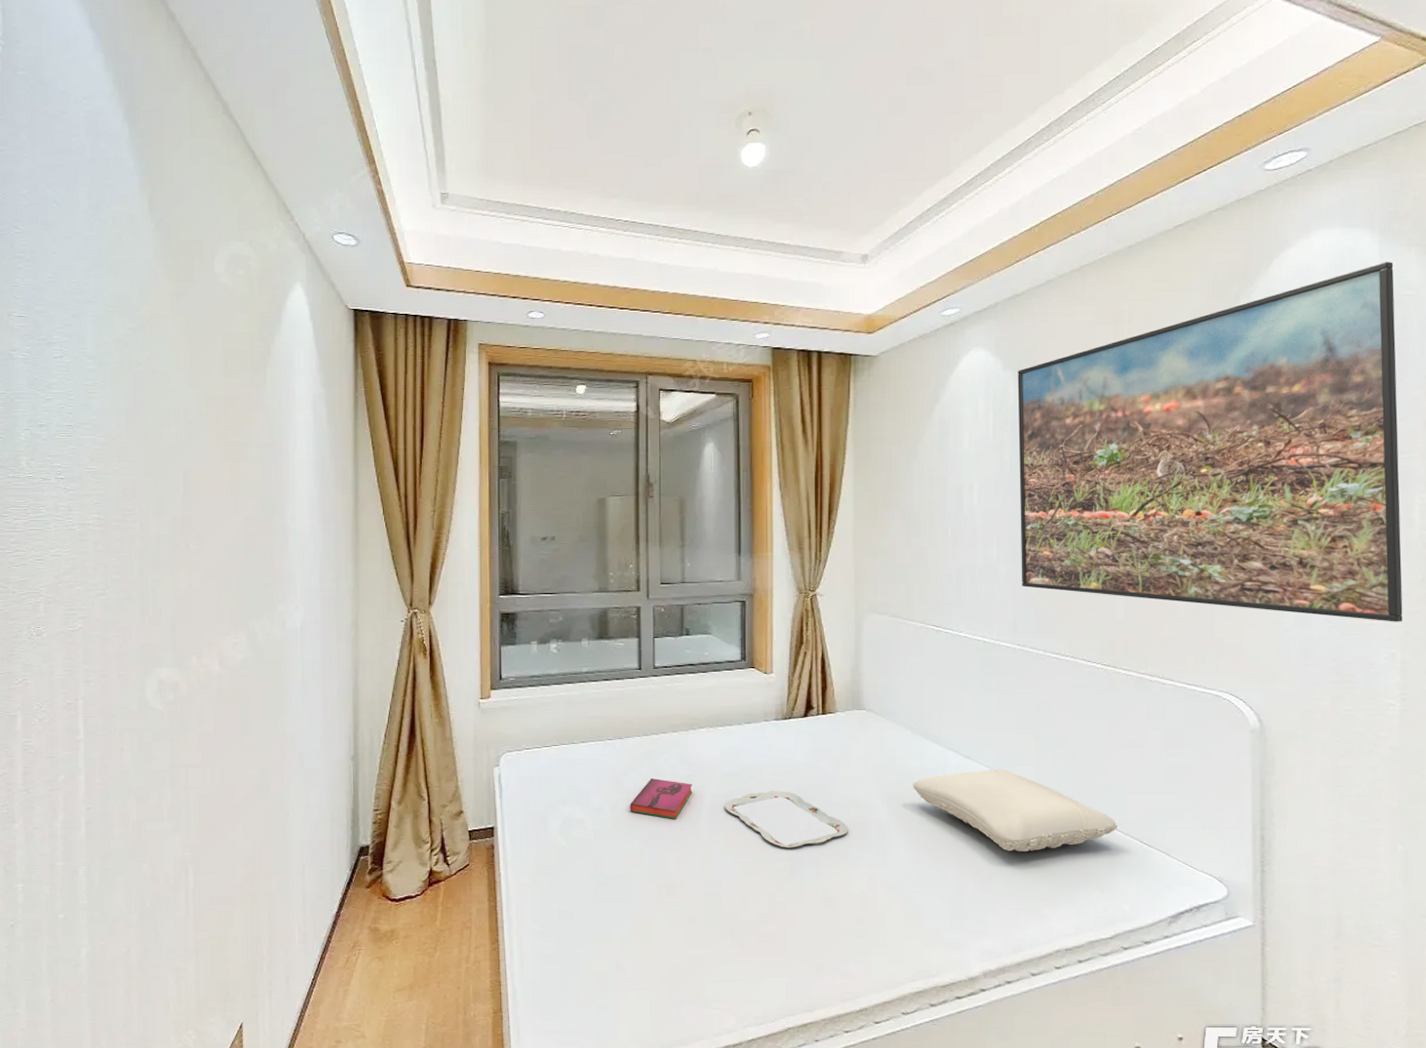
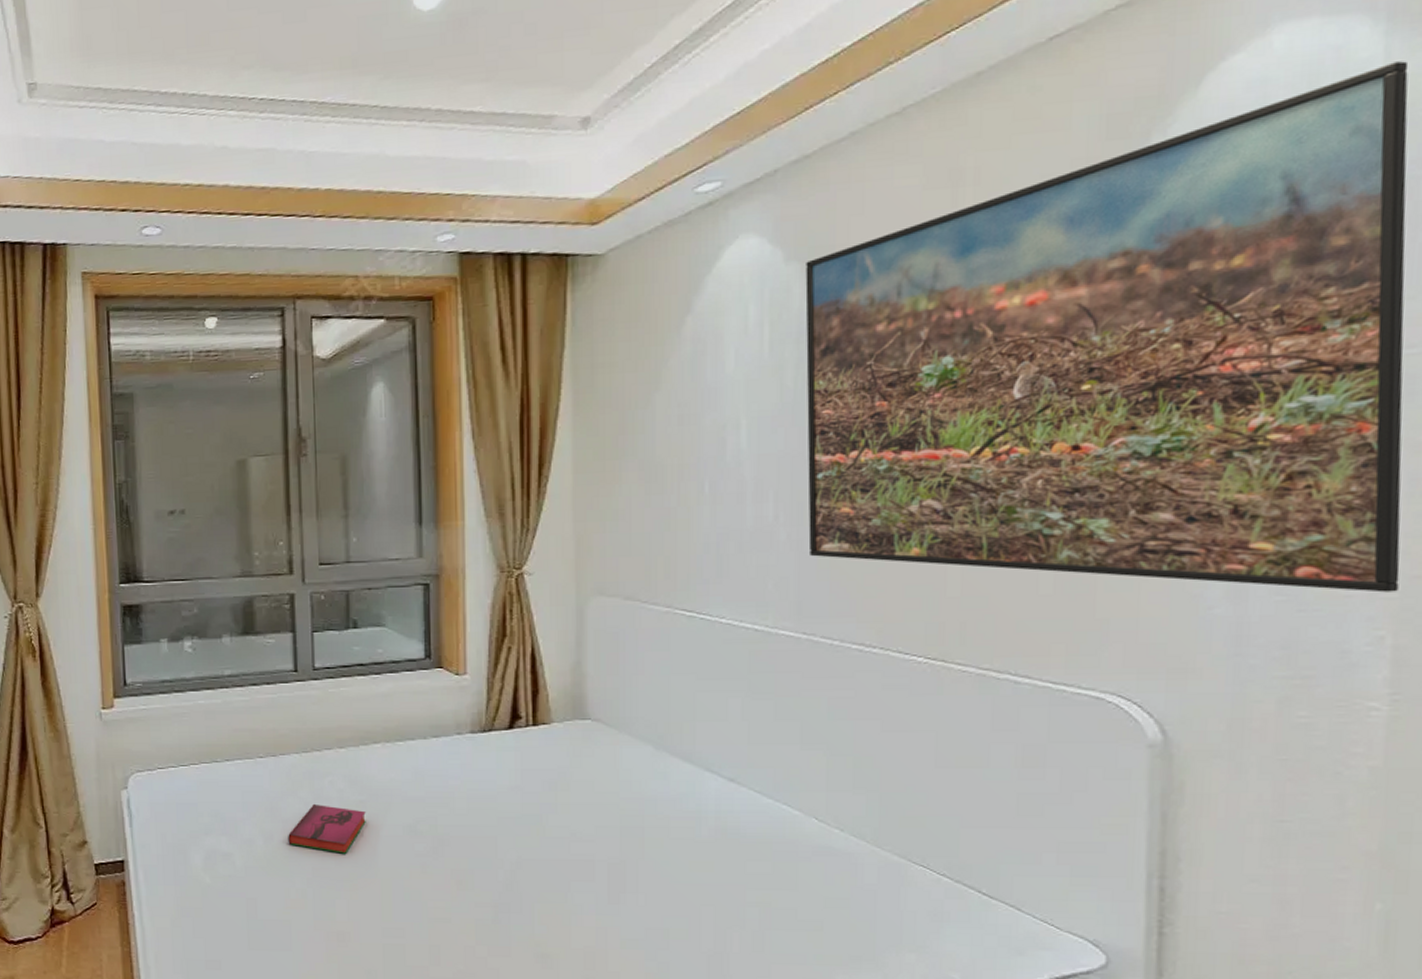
serving tray: present [724,791,848,848] -> none [407,821,569,891]
pillow: present [913,769,1118,852] -> none [656,795,945,901]

